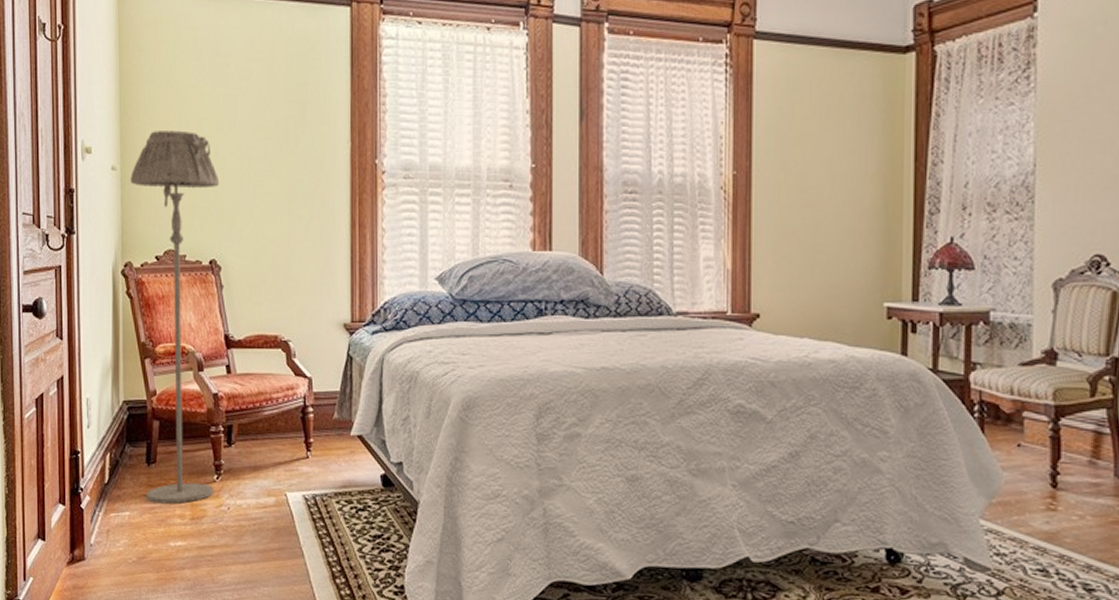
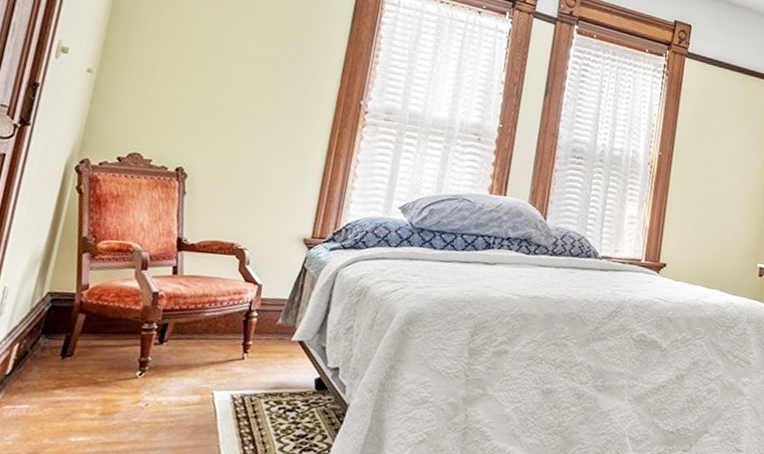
floor lamp: present [130,130,220,504] -> none [51,43,203,399]

